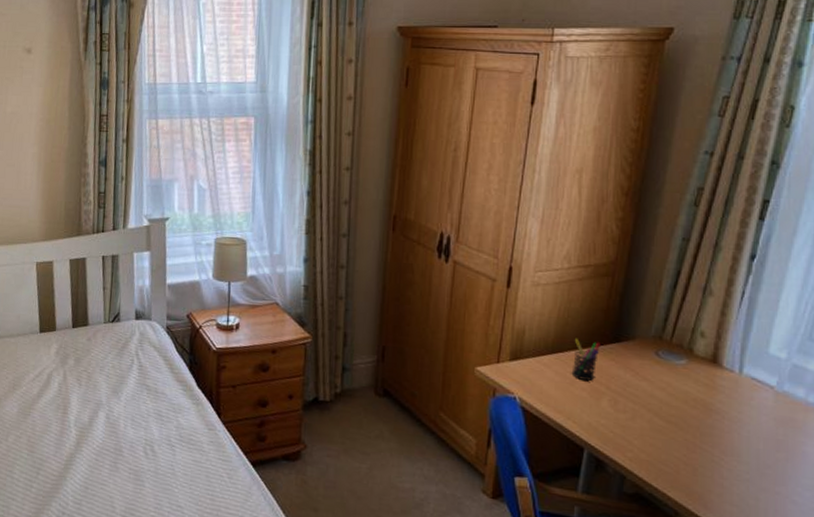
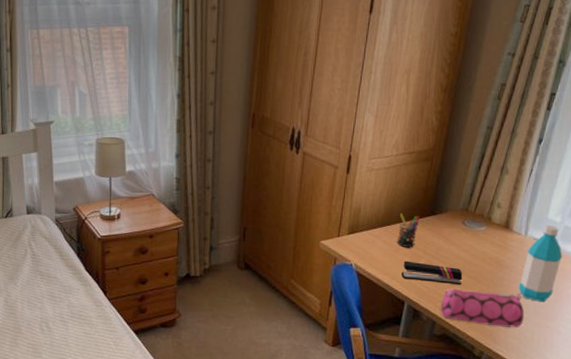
stapler: none [577,397,659,432] -> present [400,261,463,285]
pencil case: none [630,435,745,492] -> present [440,288,525,328]
water bottle: none [734,362,793,461] -> present [518,225,563,303]

